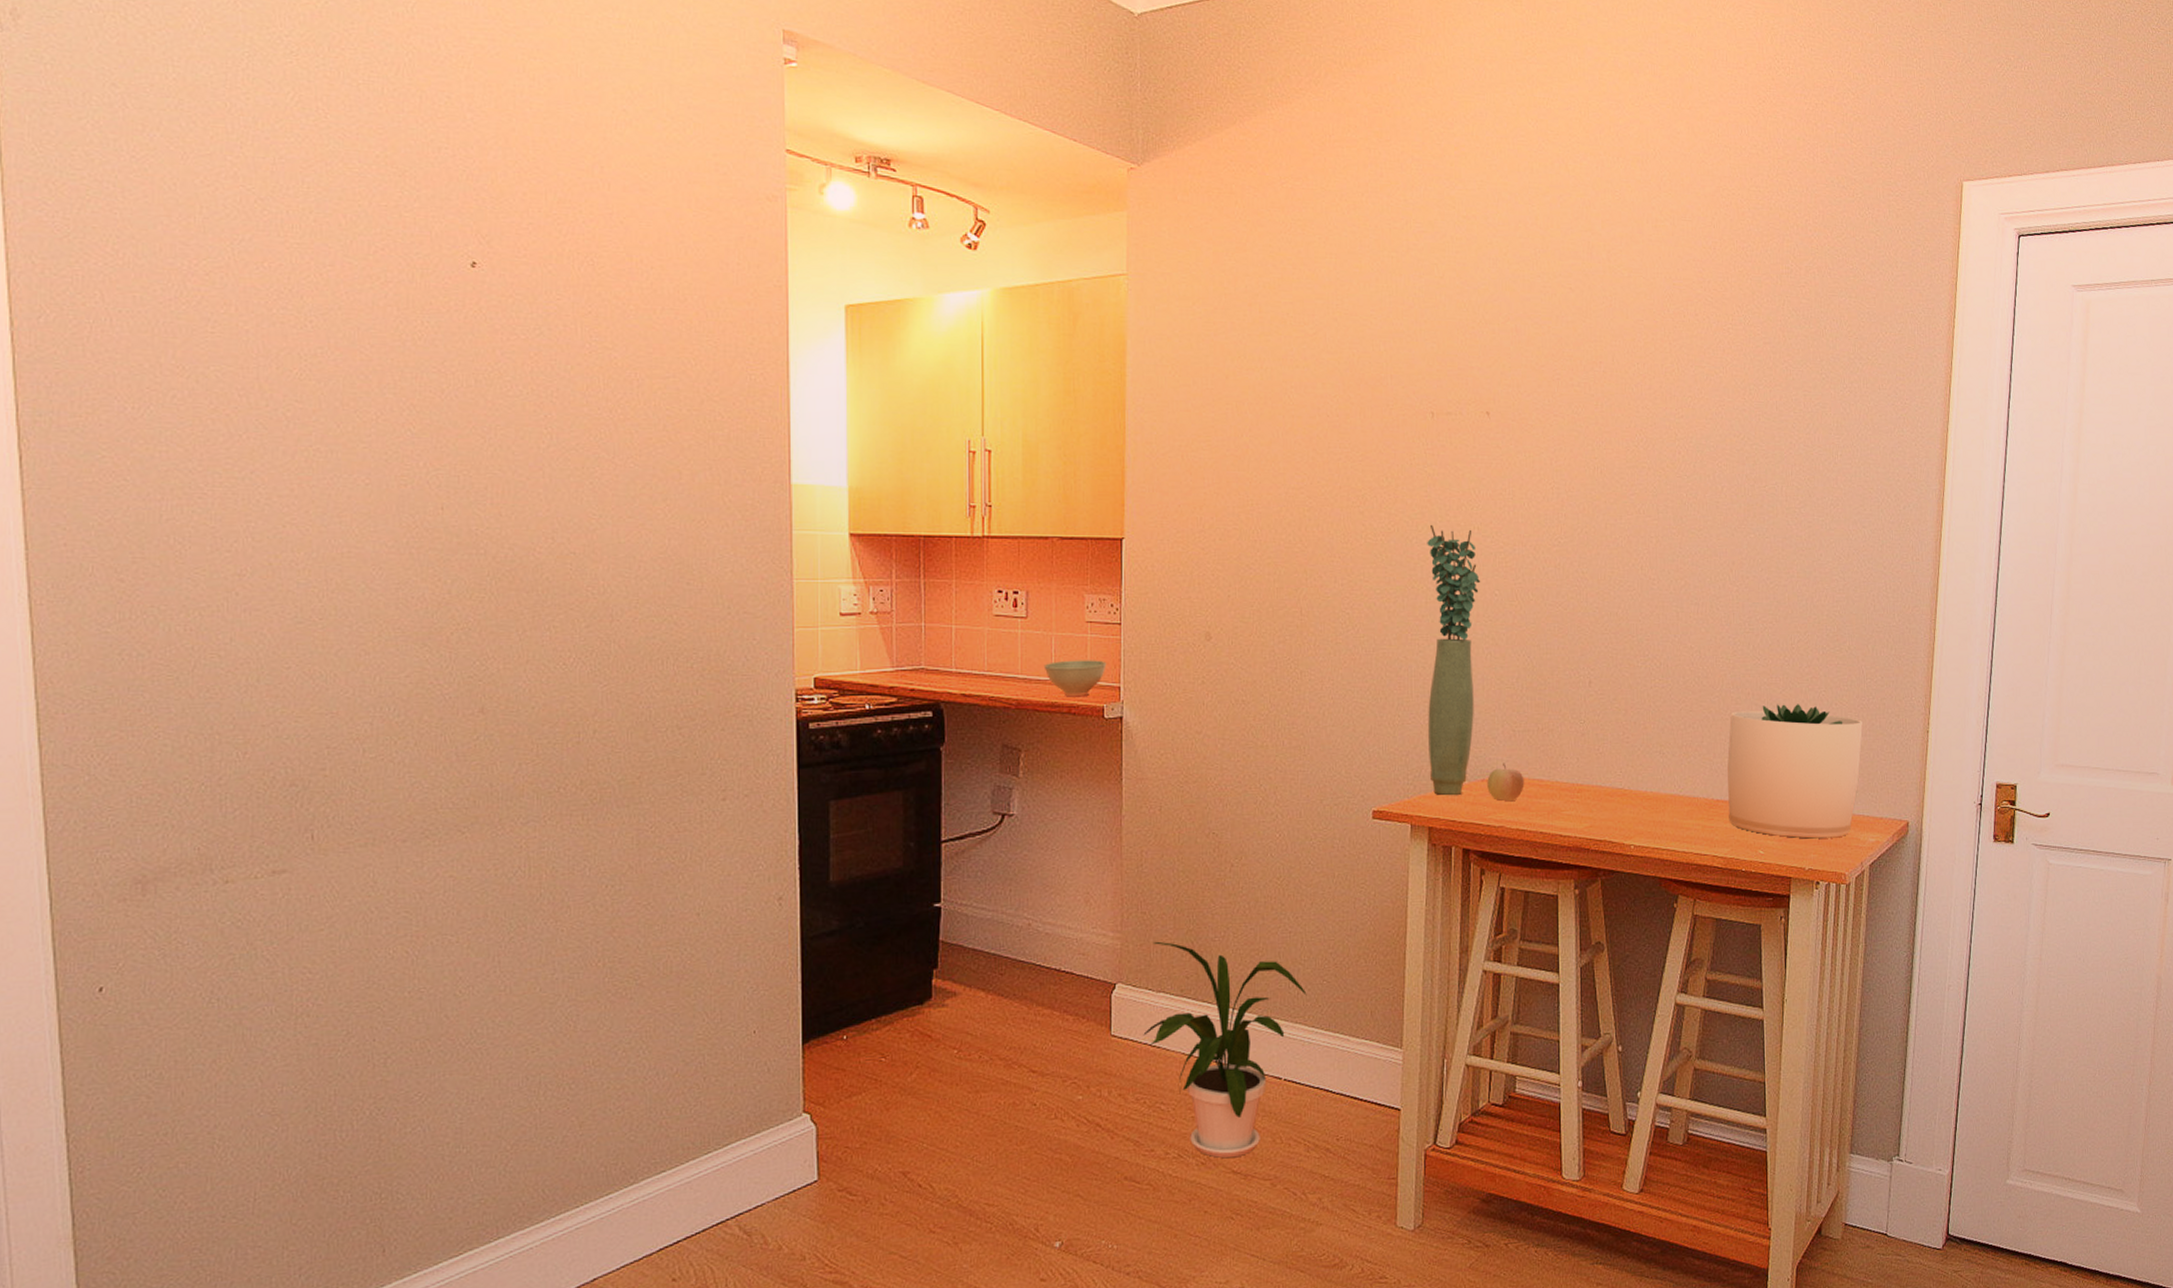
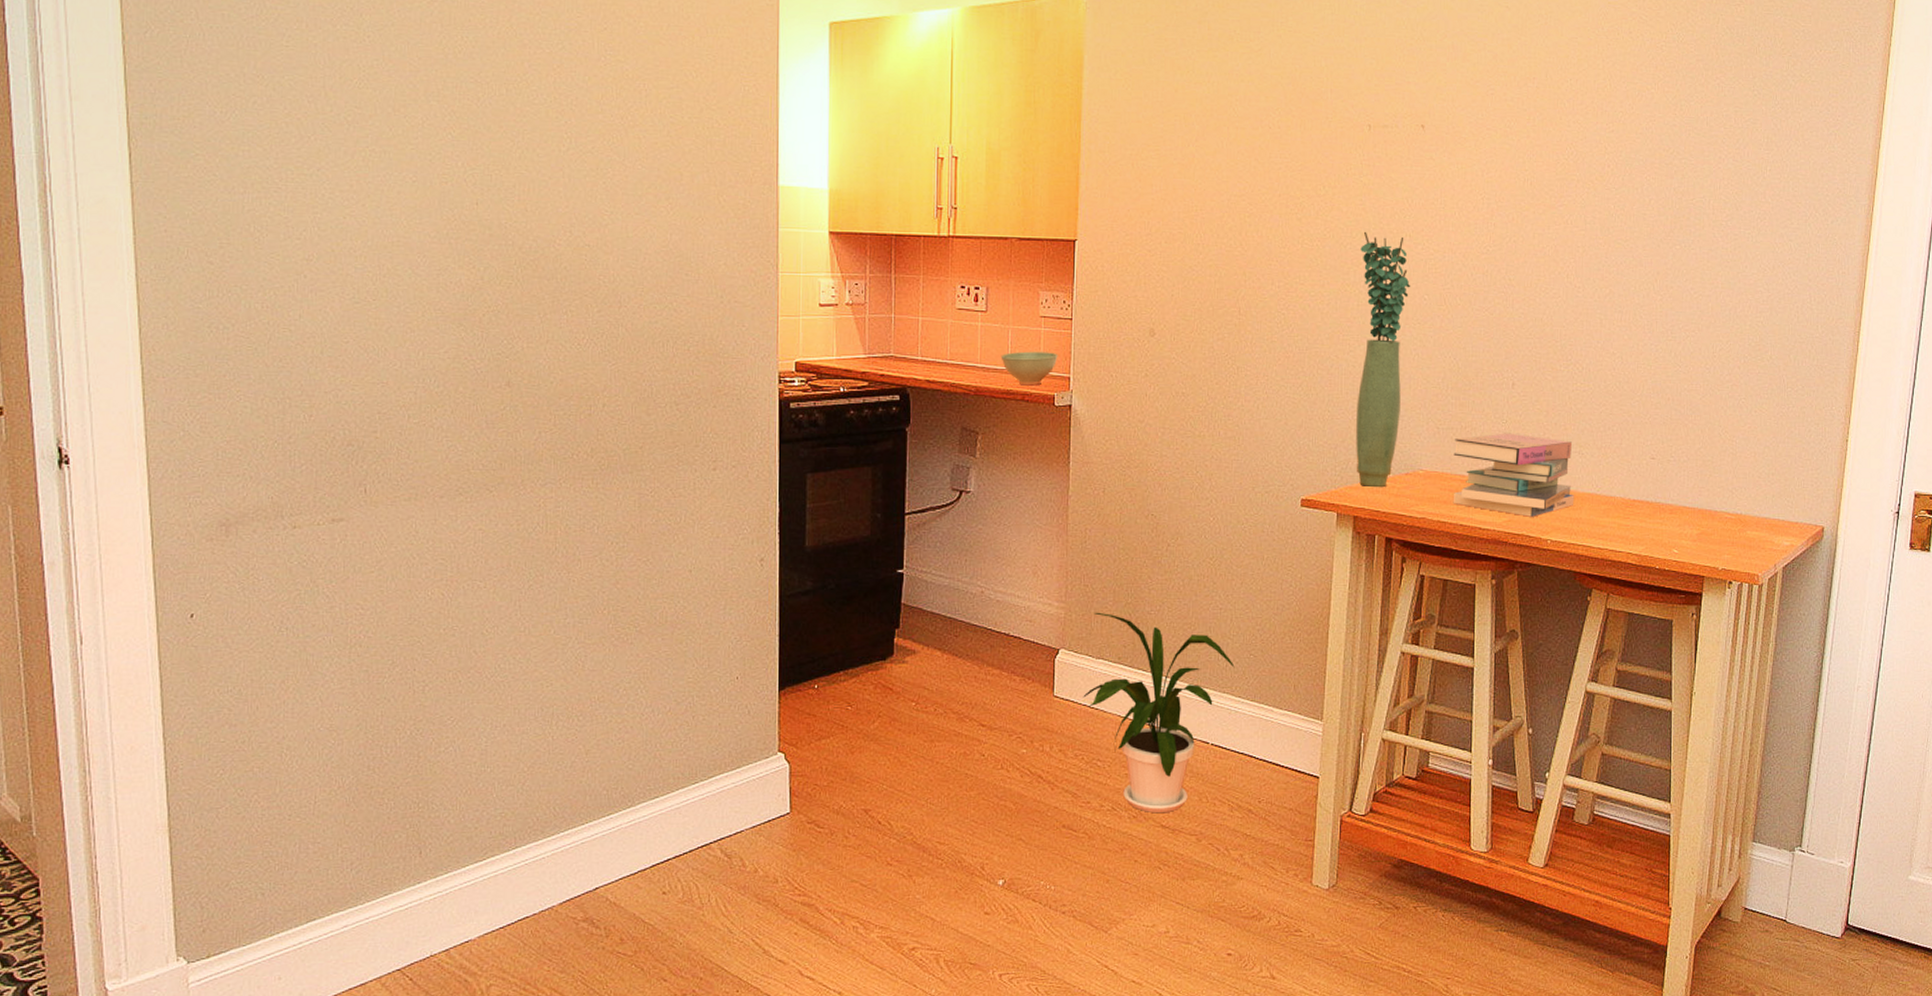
fruit: present [1487,763,1524,802] -> none [1411,458,1447,495]
books: none [1531,733,1657,822] -> present [1453,433,1575,517]
planter: present [1727,704,1863,839] -> none [1644,410,1781,540]

